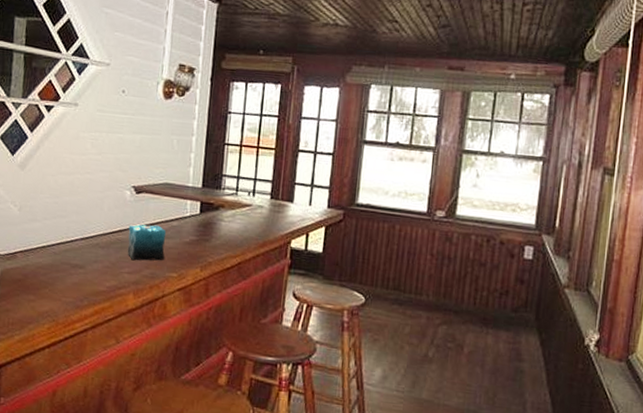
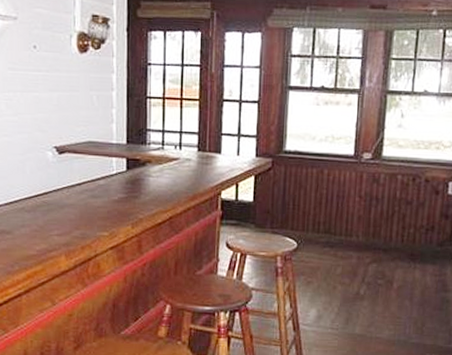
candle: present [127,224,167,261] -> none [54,185,95,222]

